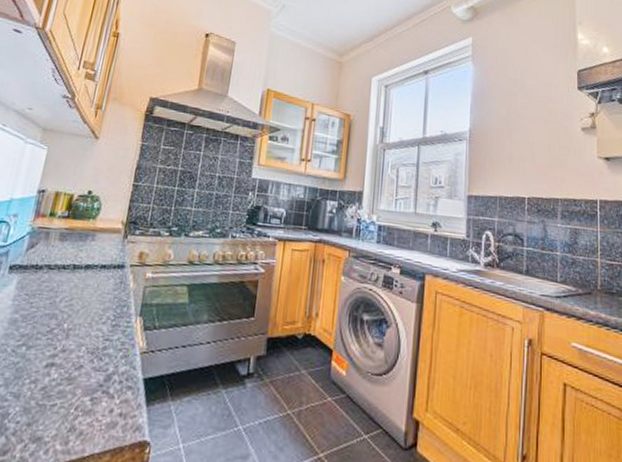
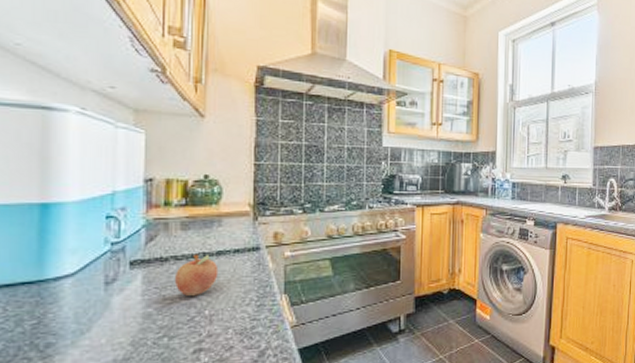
fruit: none [43,265,85,307] -> present [174,254,219,296]

